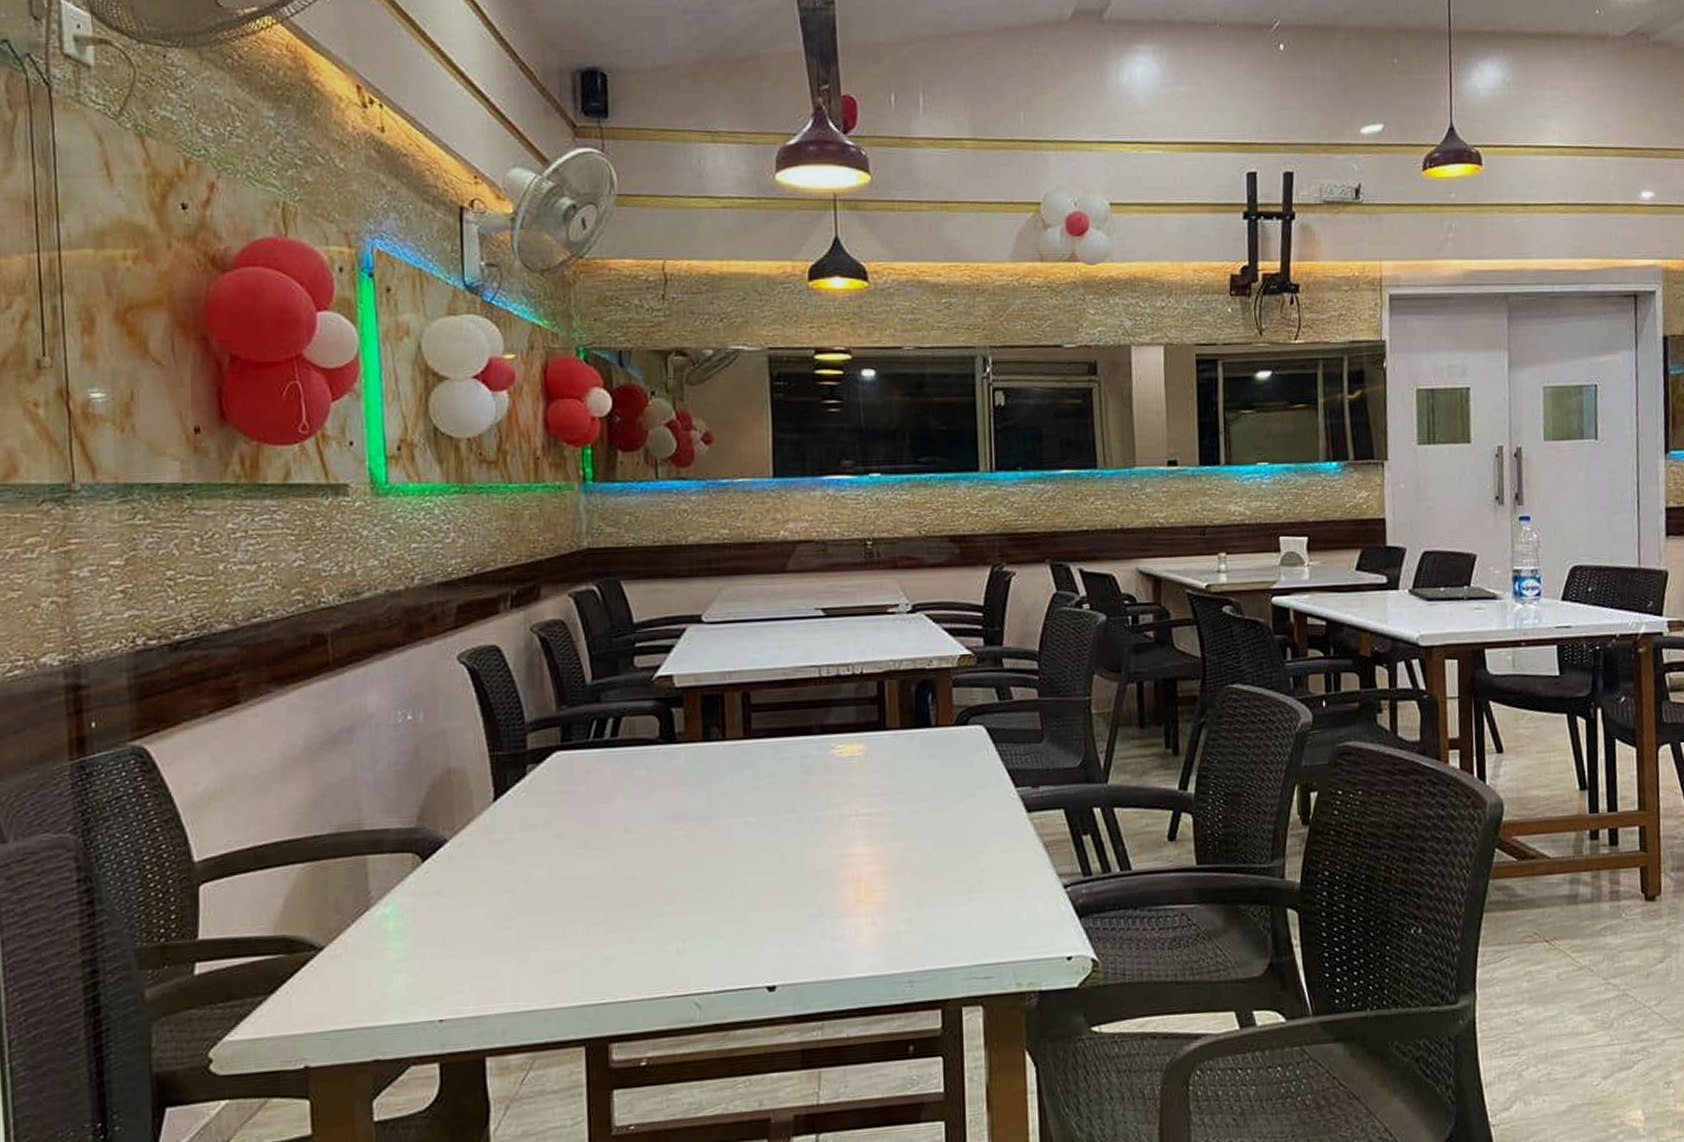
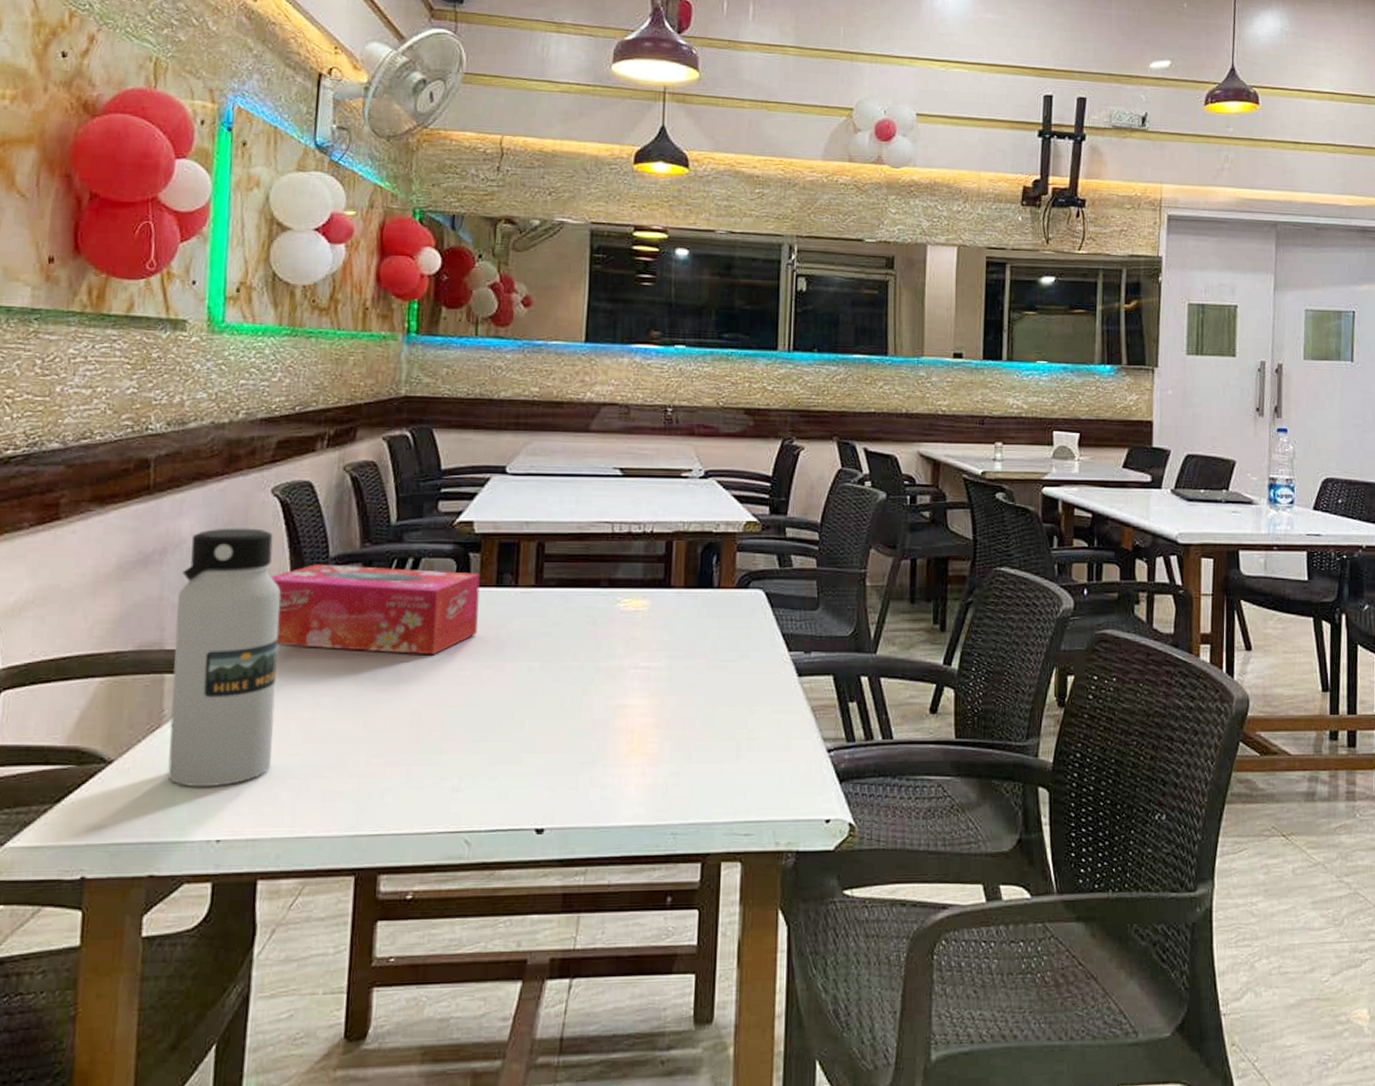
water bottle: none [371,698,488,968] -> present [167,528,281,787]
tissue box: none [465,728,687,818] -> present [270,564,480,655]

